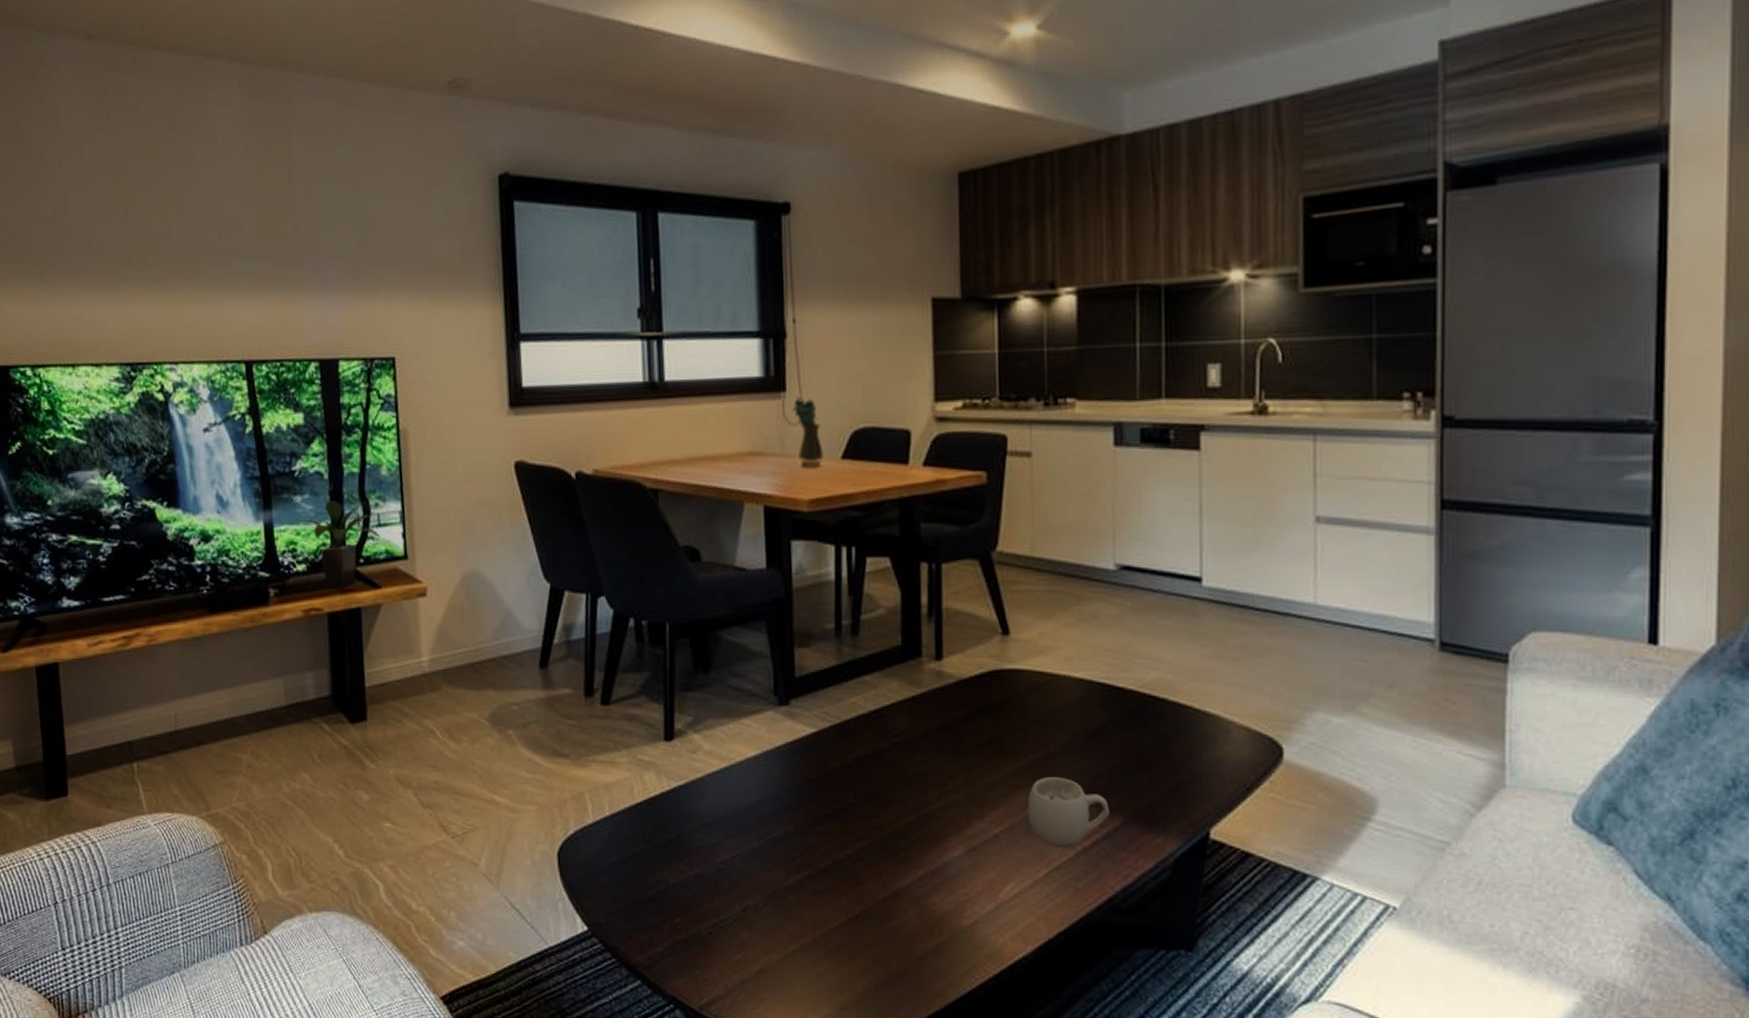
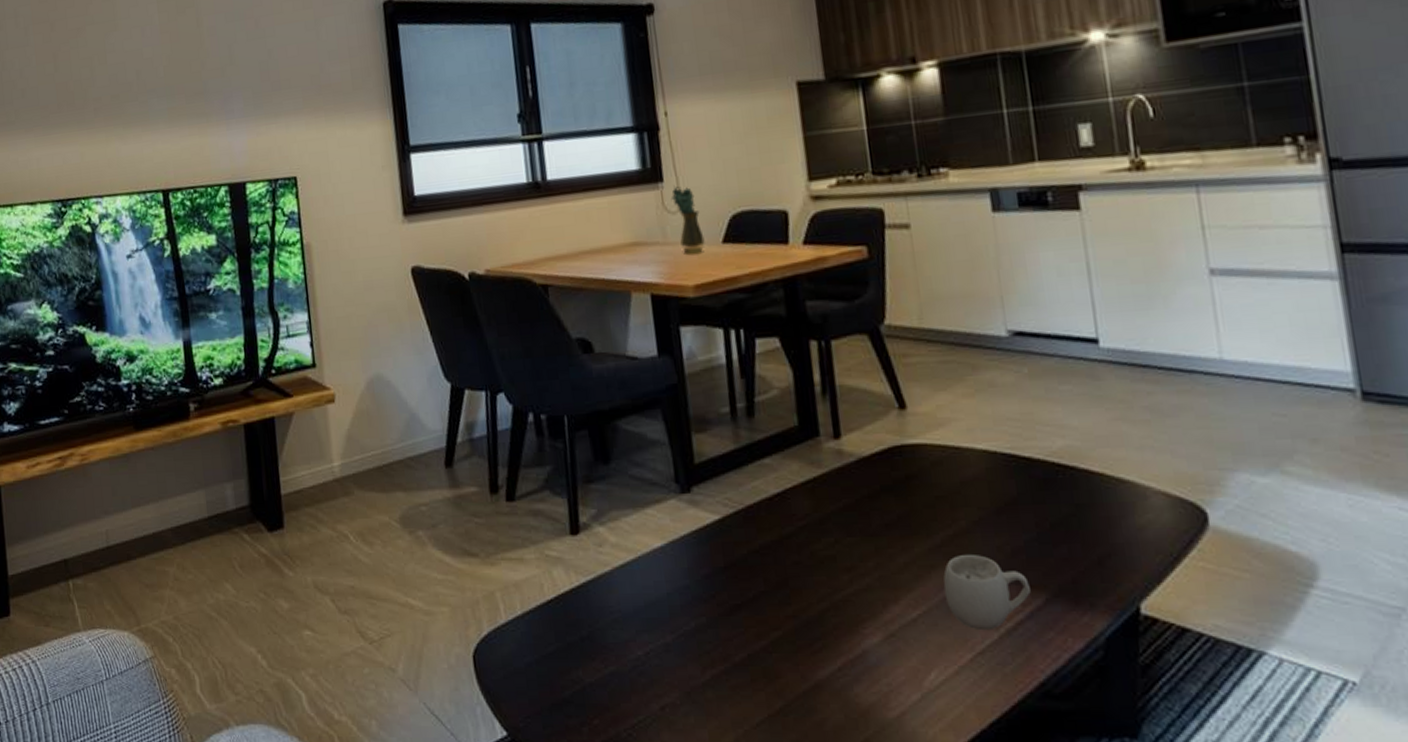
potted plant: present [295,498,380,589] -> none [211,312,290,401]

